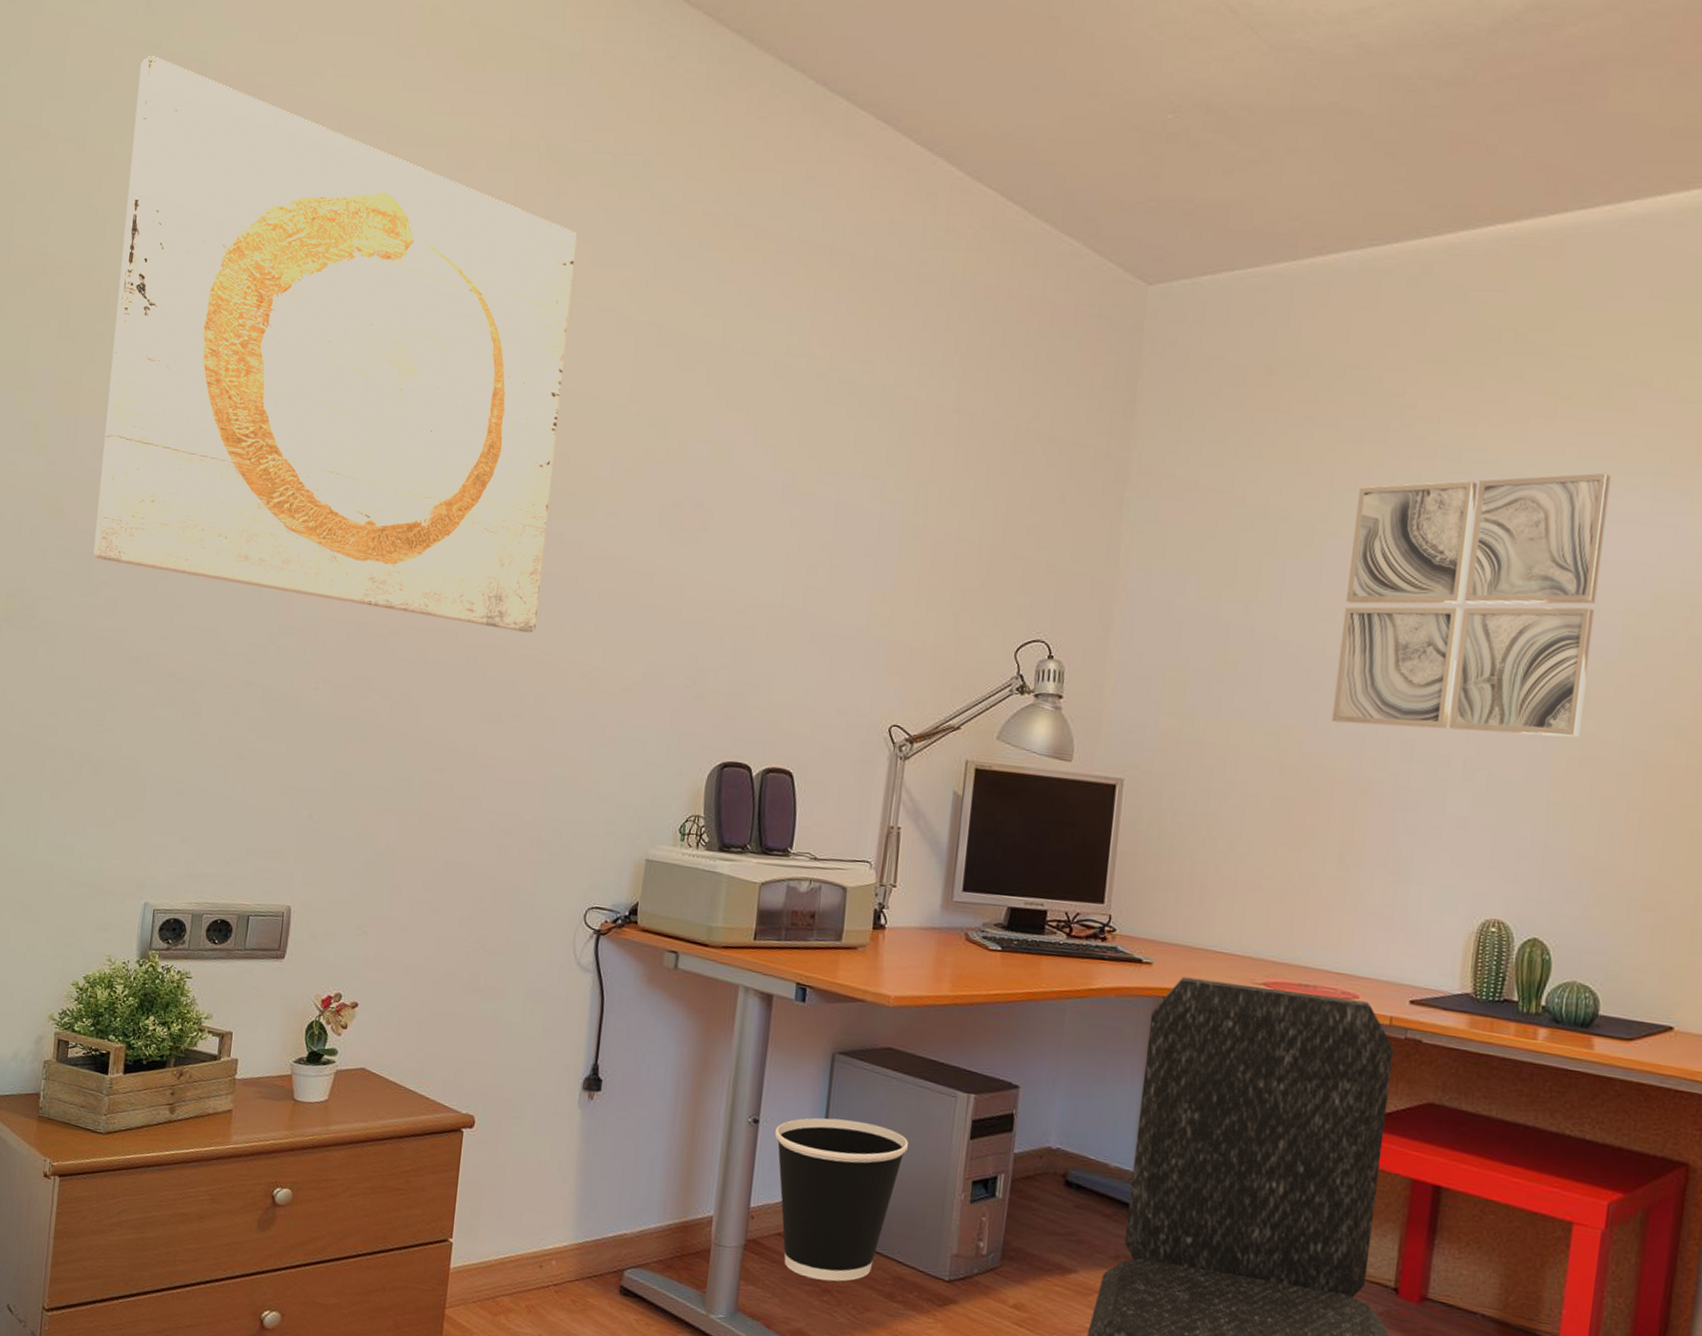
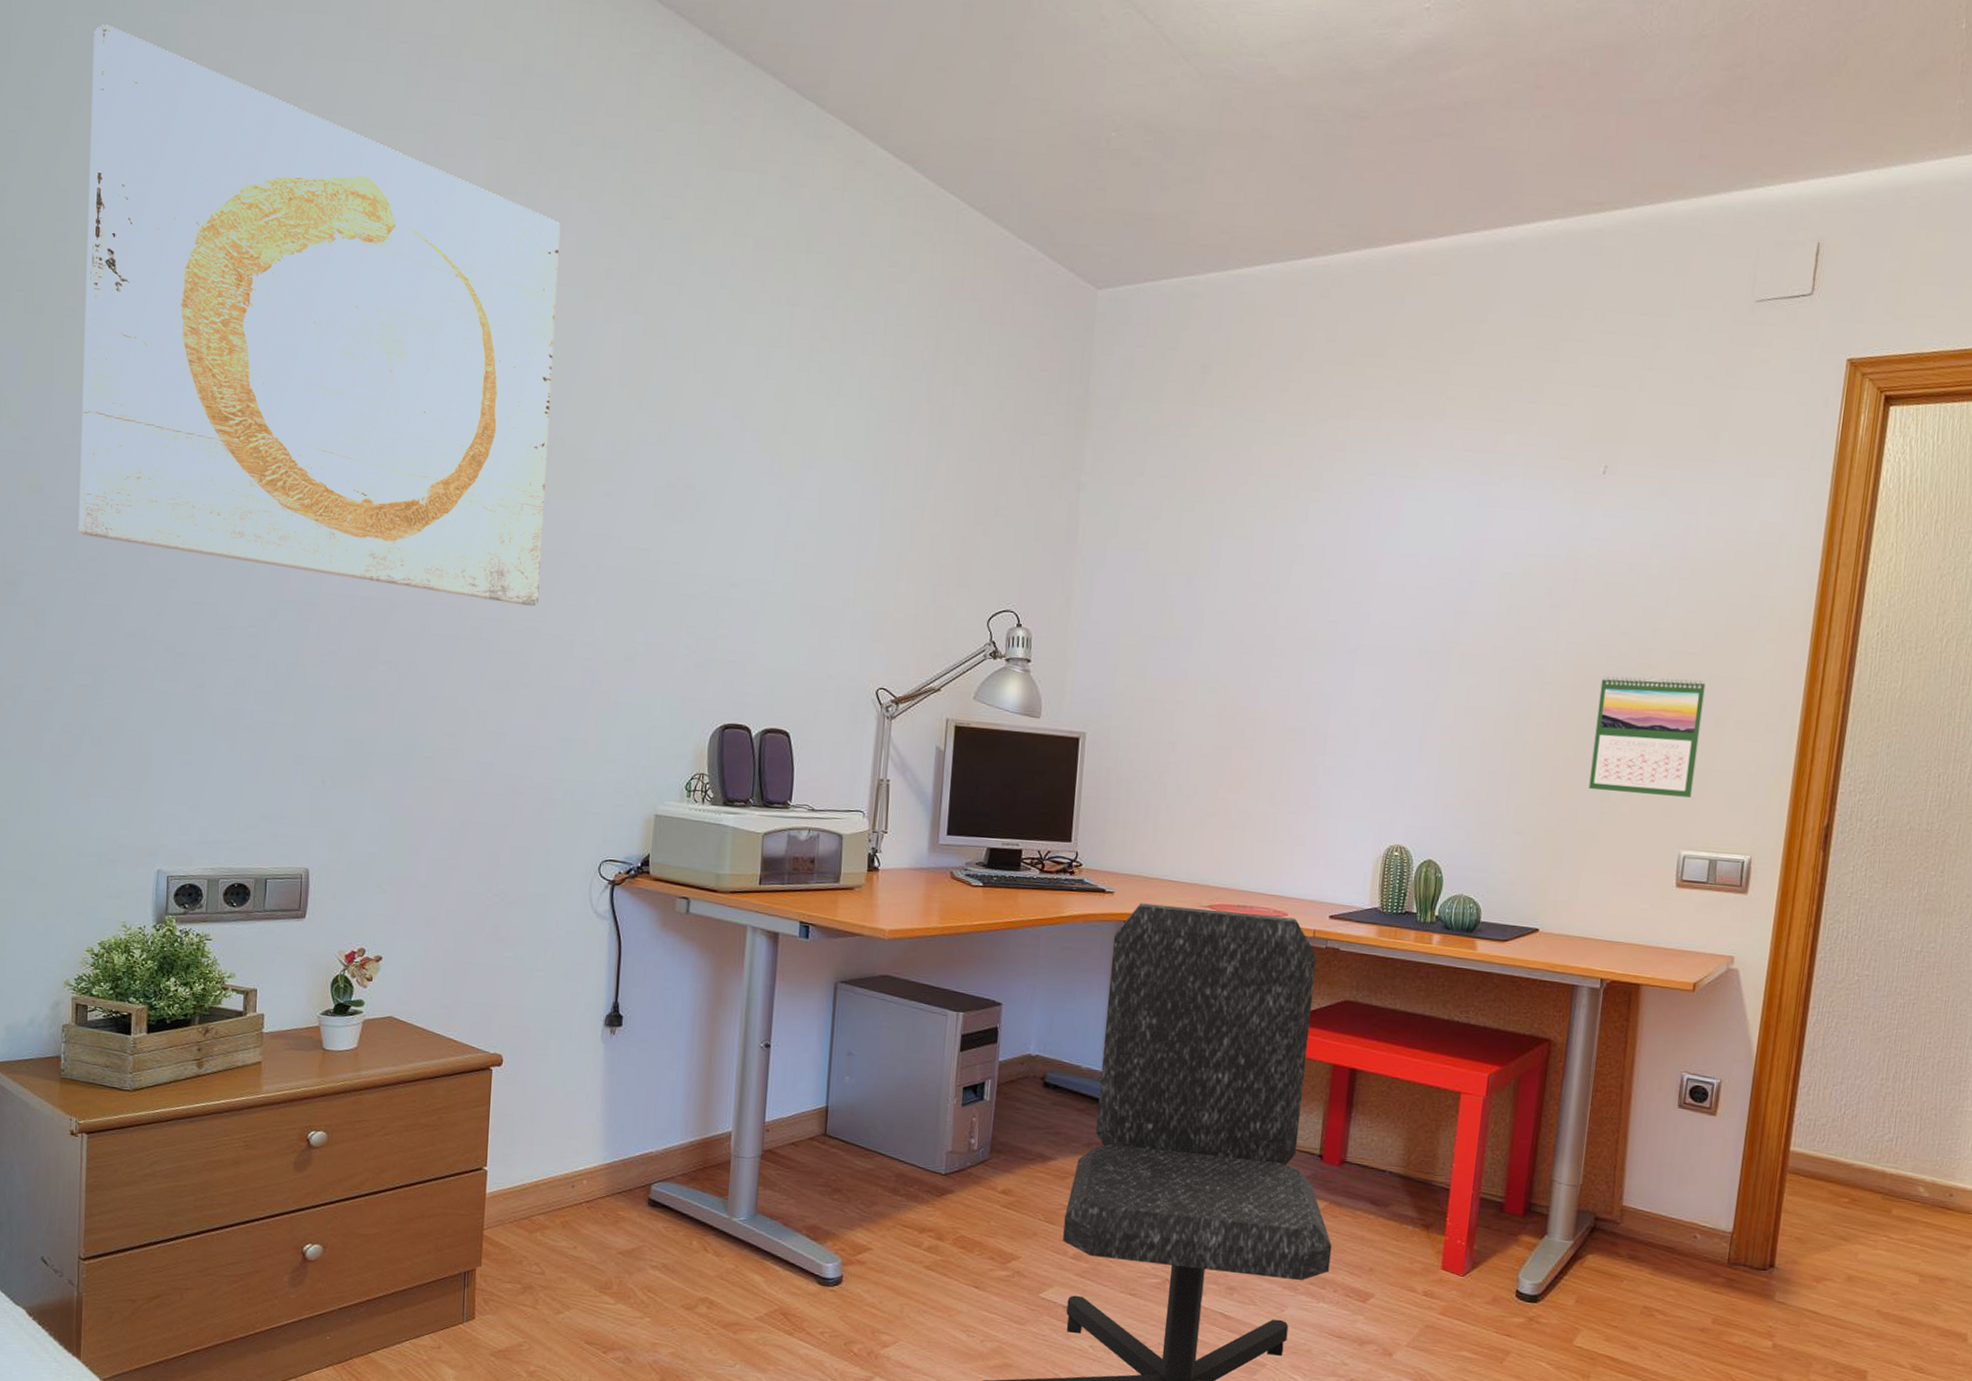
wastebasket: present [774,1117,909,1282] -> none [785,1039,906,1182]
wall art: present [1331,472,1611,737] -> none [1261,464,1489,690]

